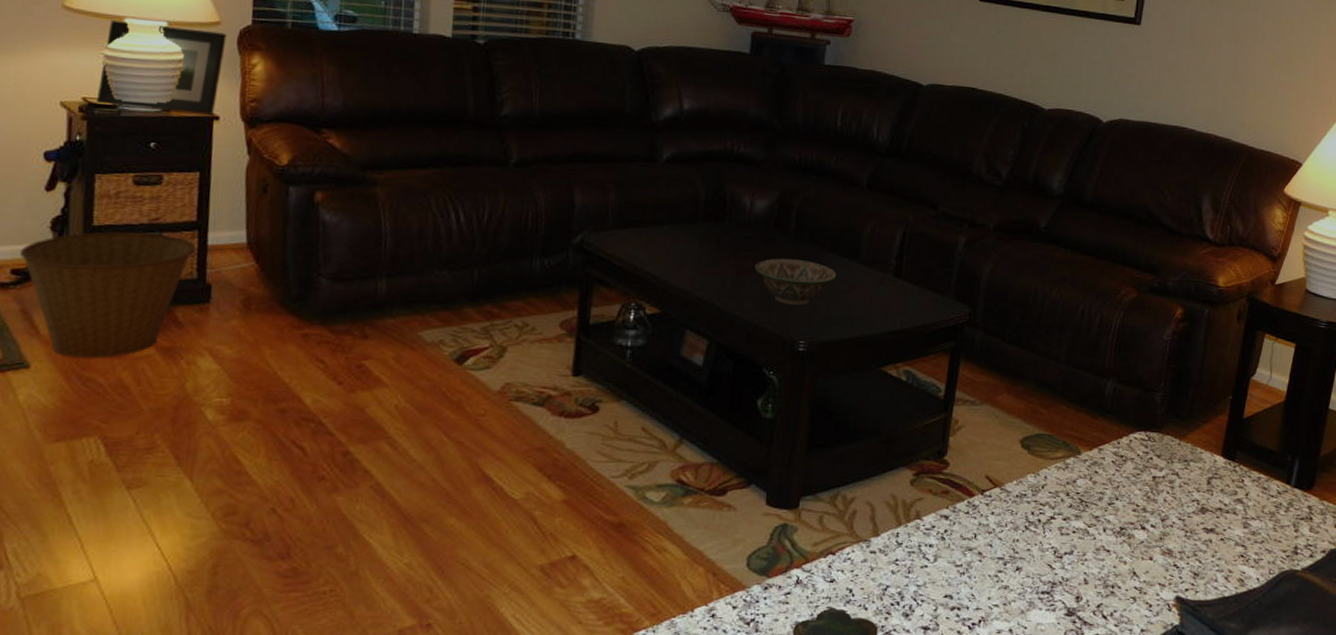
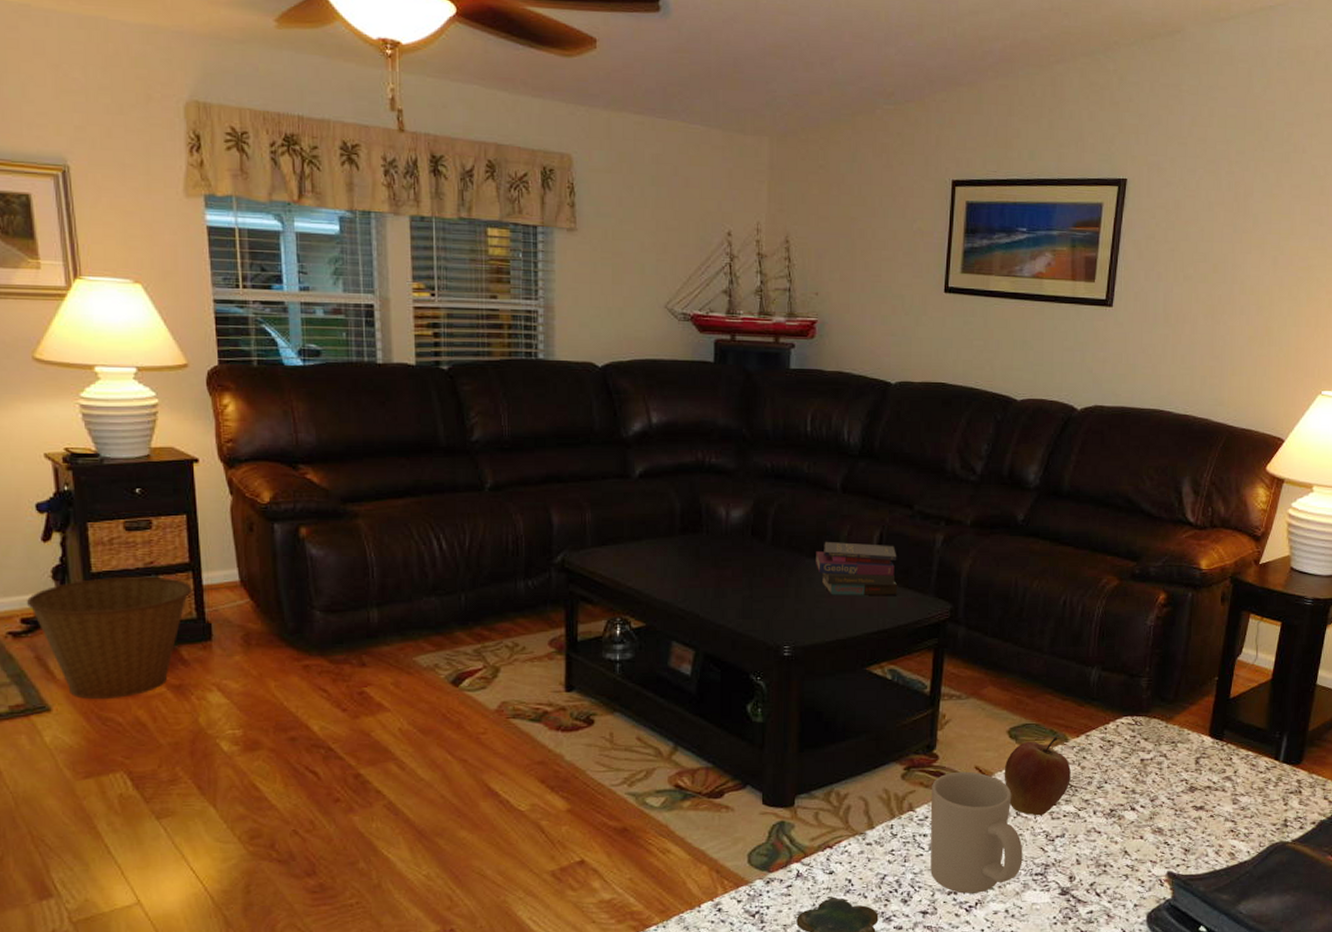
picture frame: present [95,20,227,115] -> none [78,370,196,458]
decorative bowl: present [754,258,836,305] -> none [734,566,816,611]
books: none [836,238,919,295] -> present [815,542,898,595]
mug: none [934,480,1030,610] -> present [930,771,1023,894]
fruit: none [1014,449,1082,531] -> present [1004,737,1071,816]

